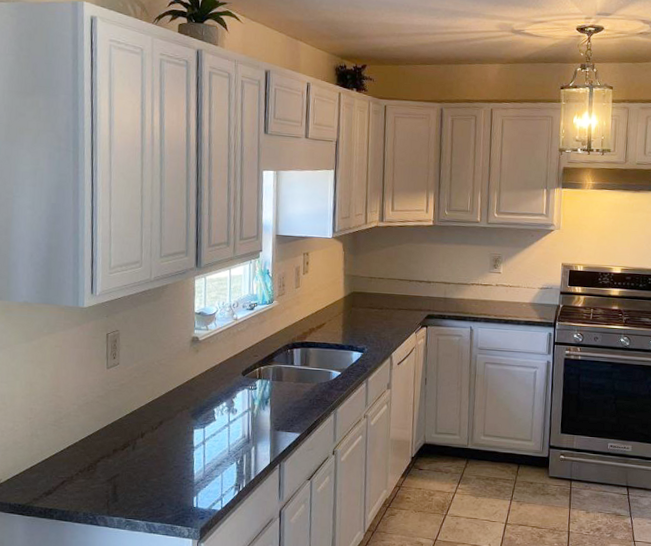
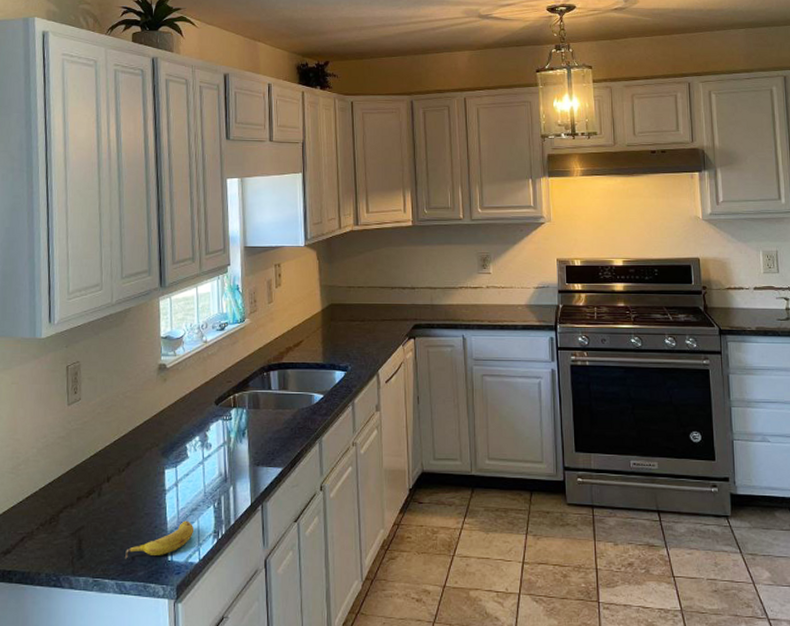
fruit: none [155,474,218,504] -> present [125,520,195,559]

